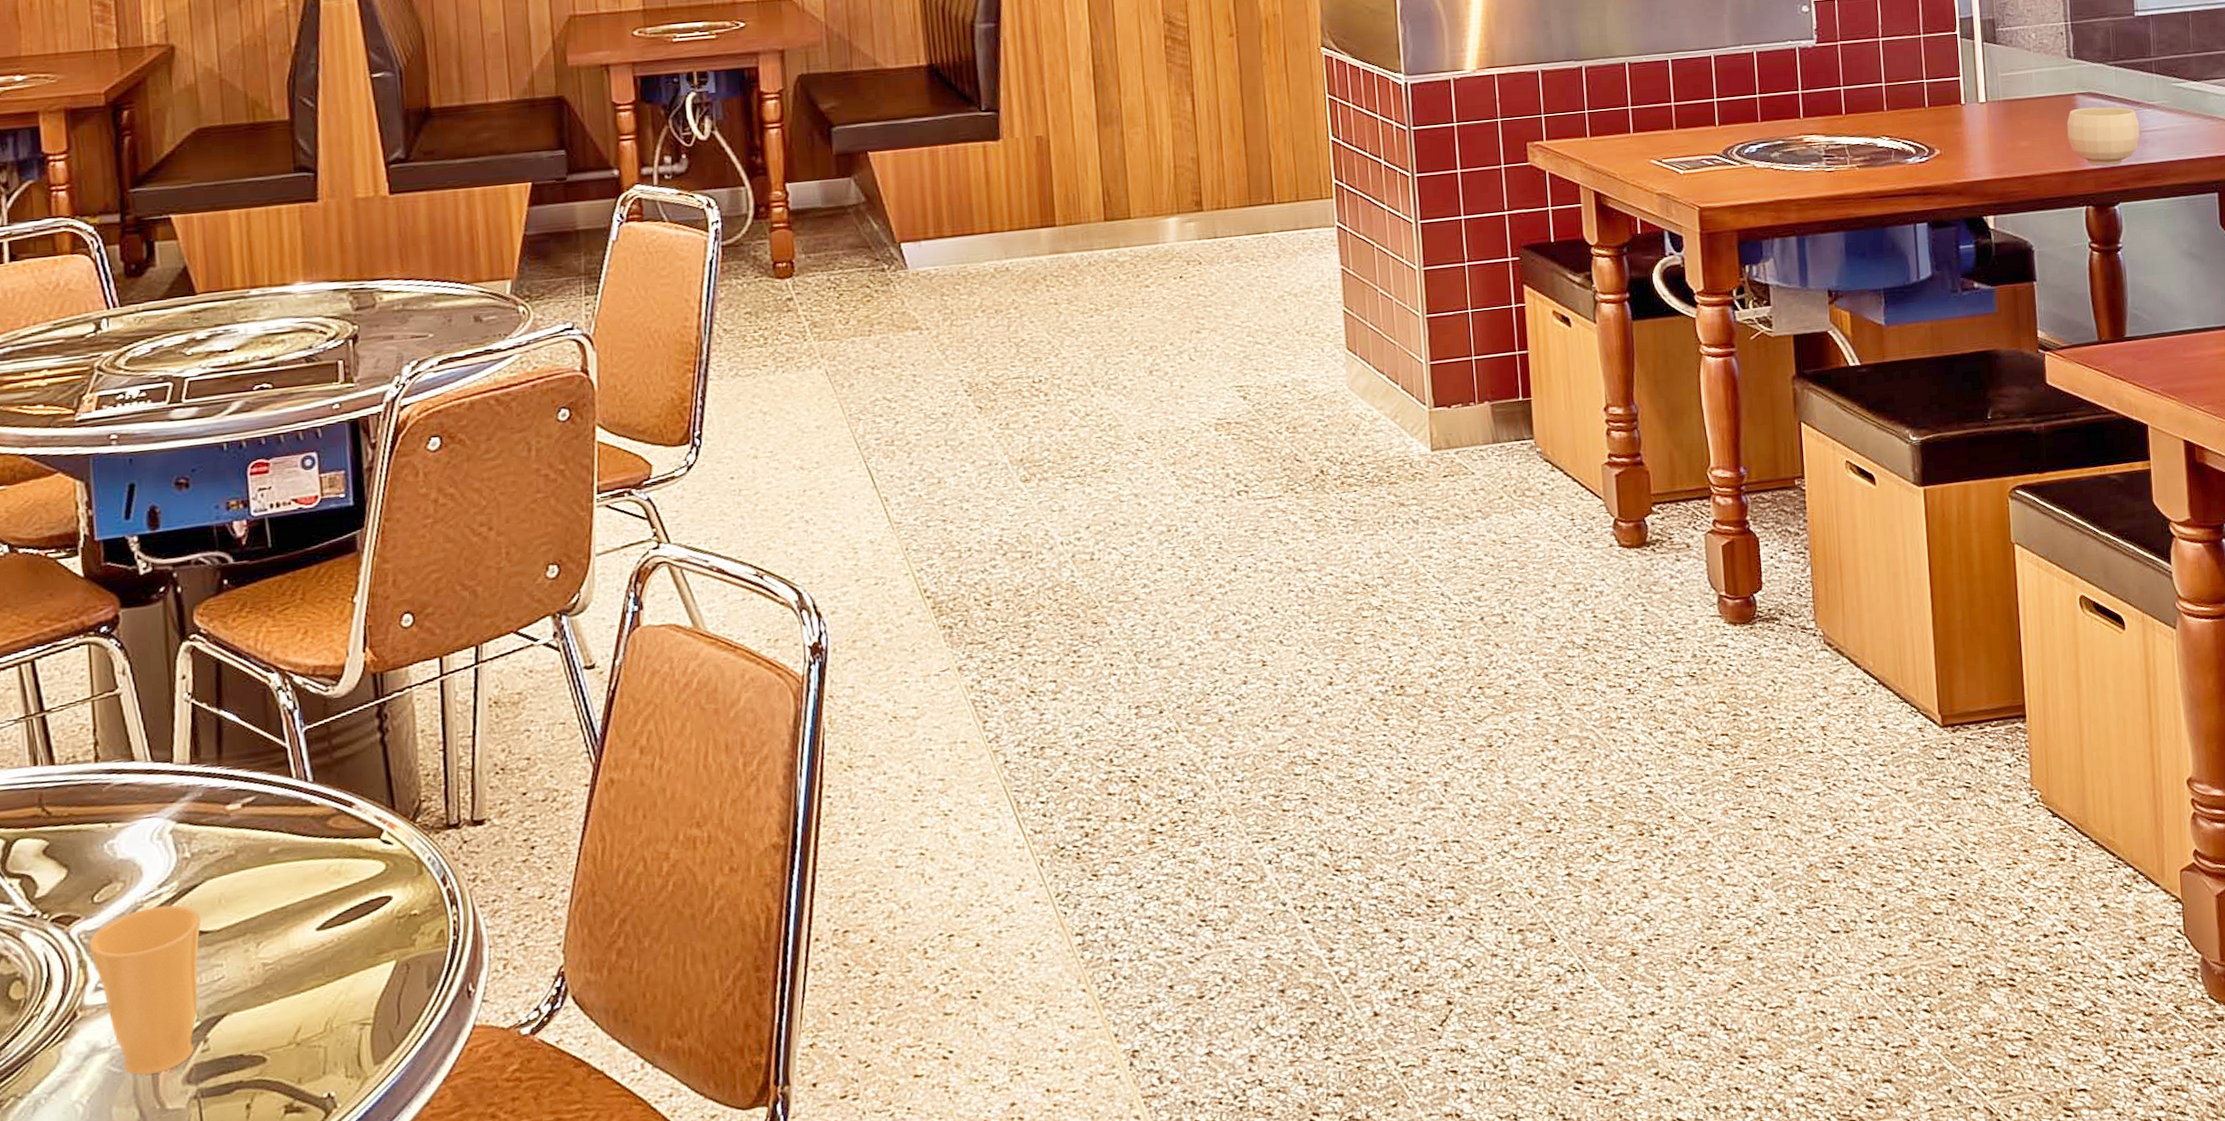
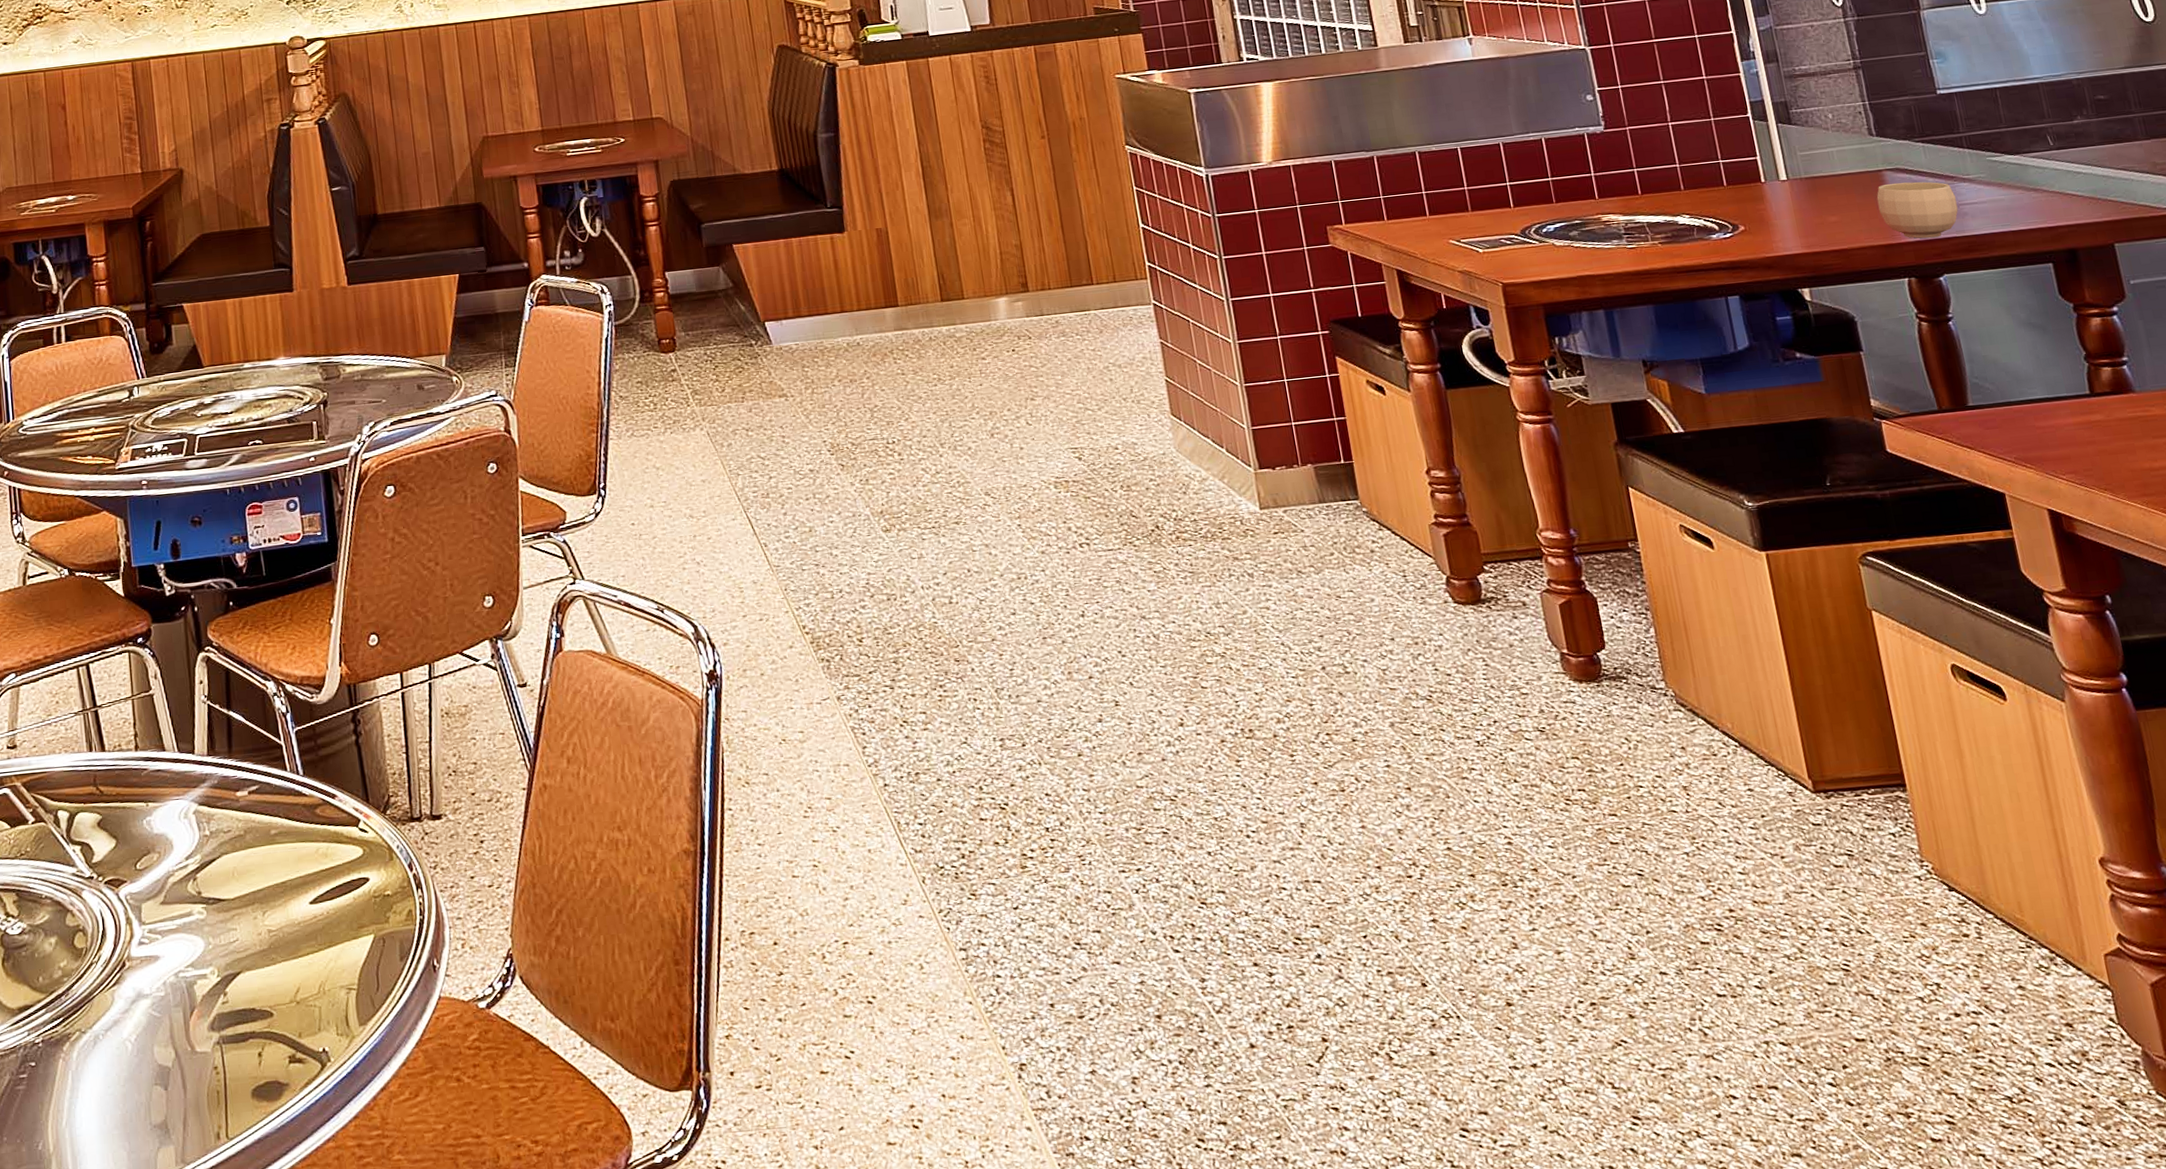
cup: present [89,905,201,1076] -> none [133,875,219,1020]

